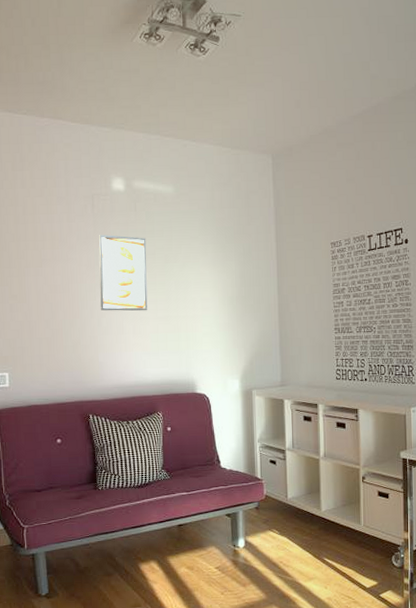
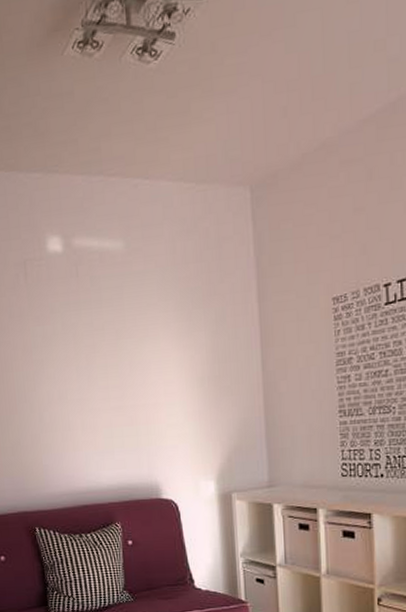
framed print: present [99,235,148,311] -> none [35,309,98,403]

